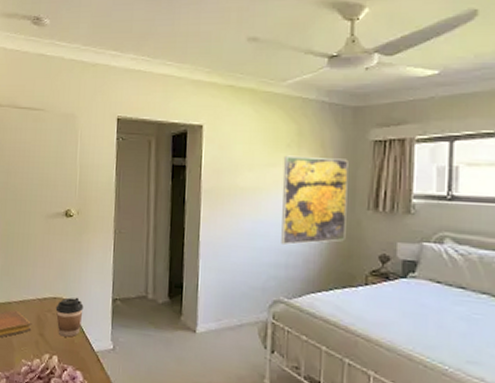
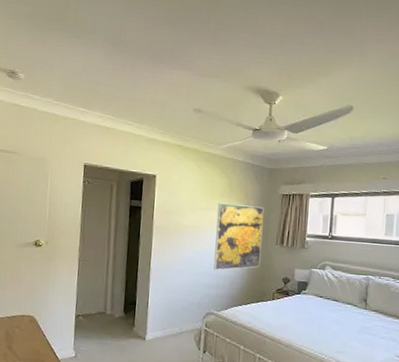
coffee cup: present [55,297,84,337] -> none [23,314,50,349]

